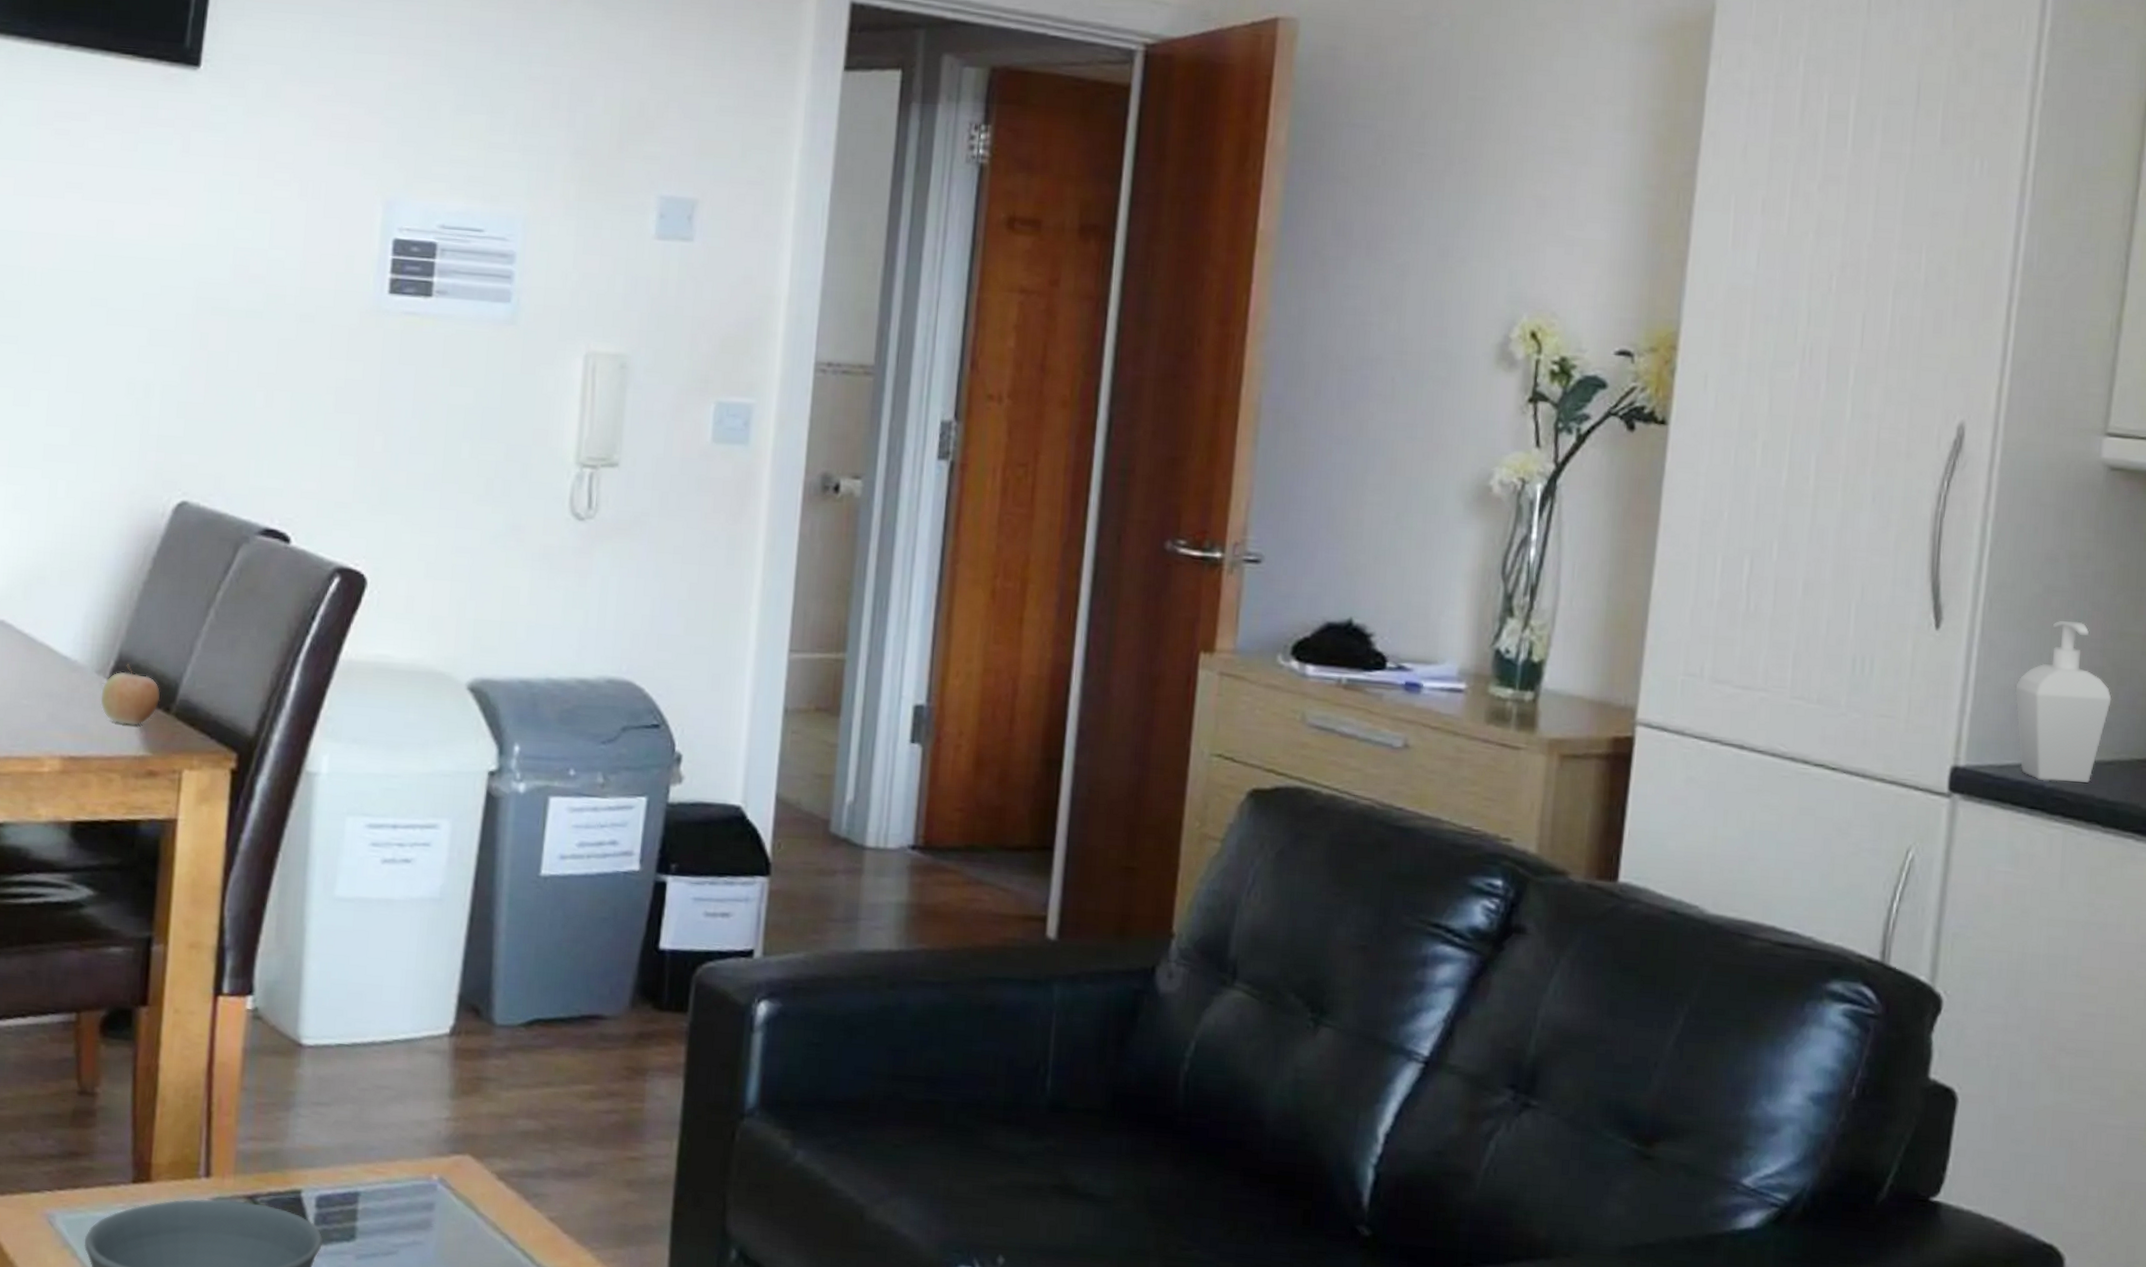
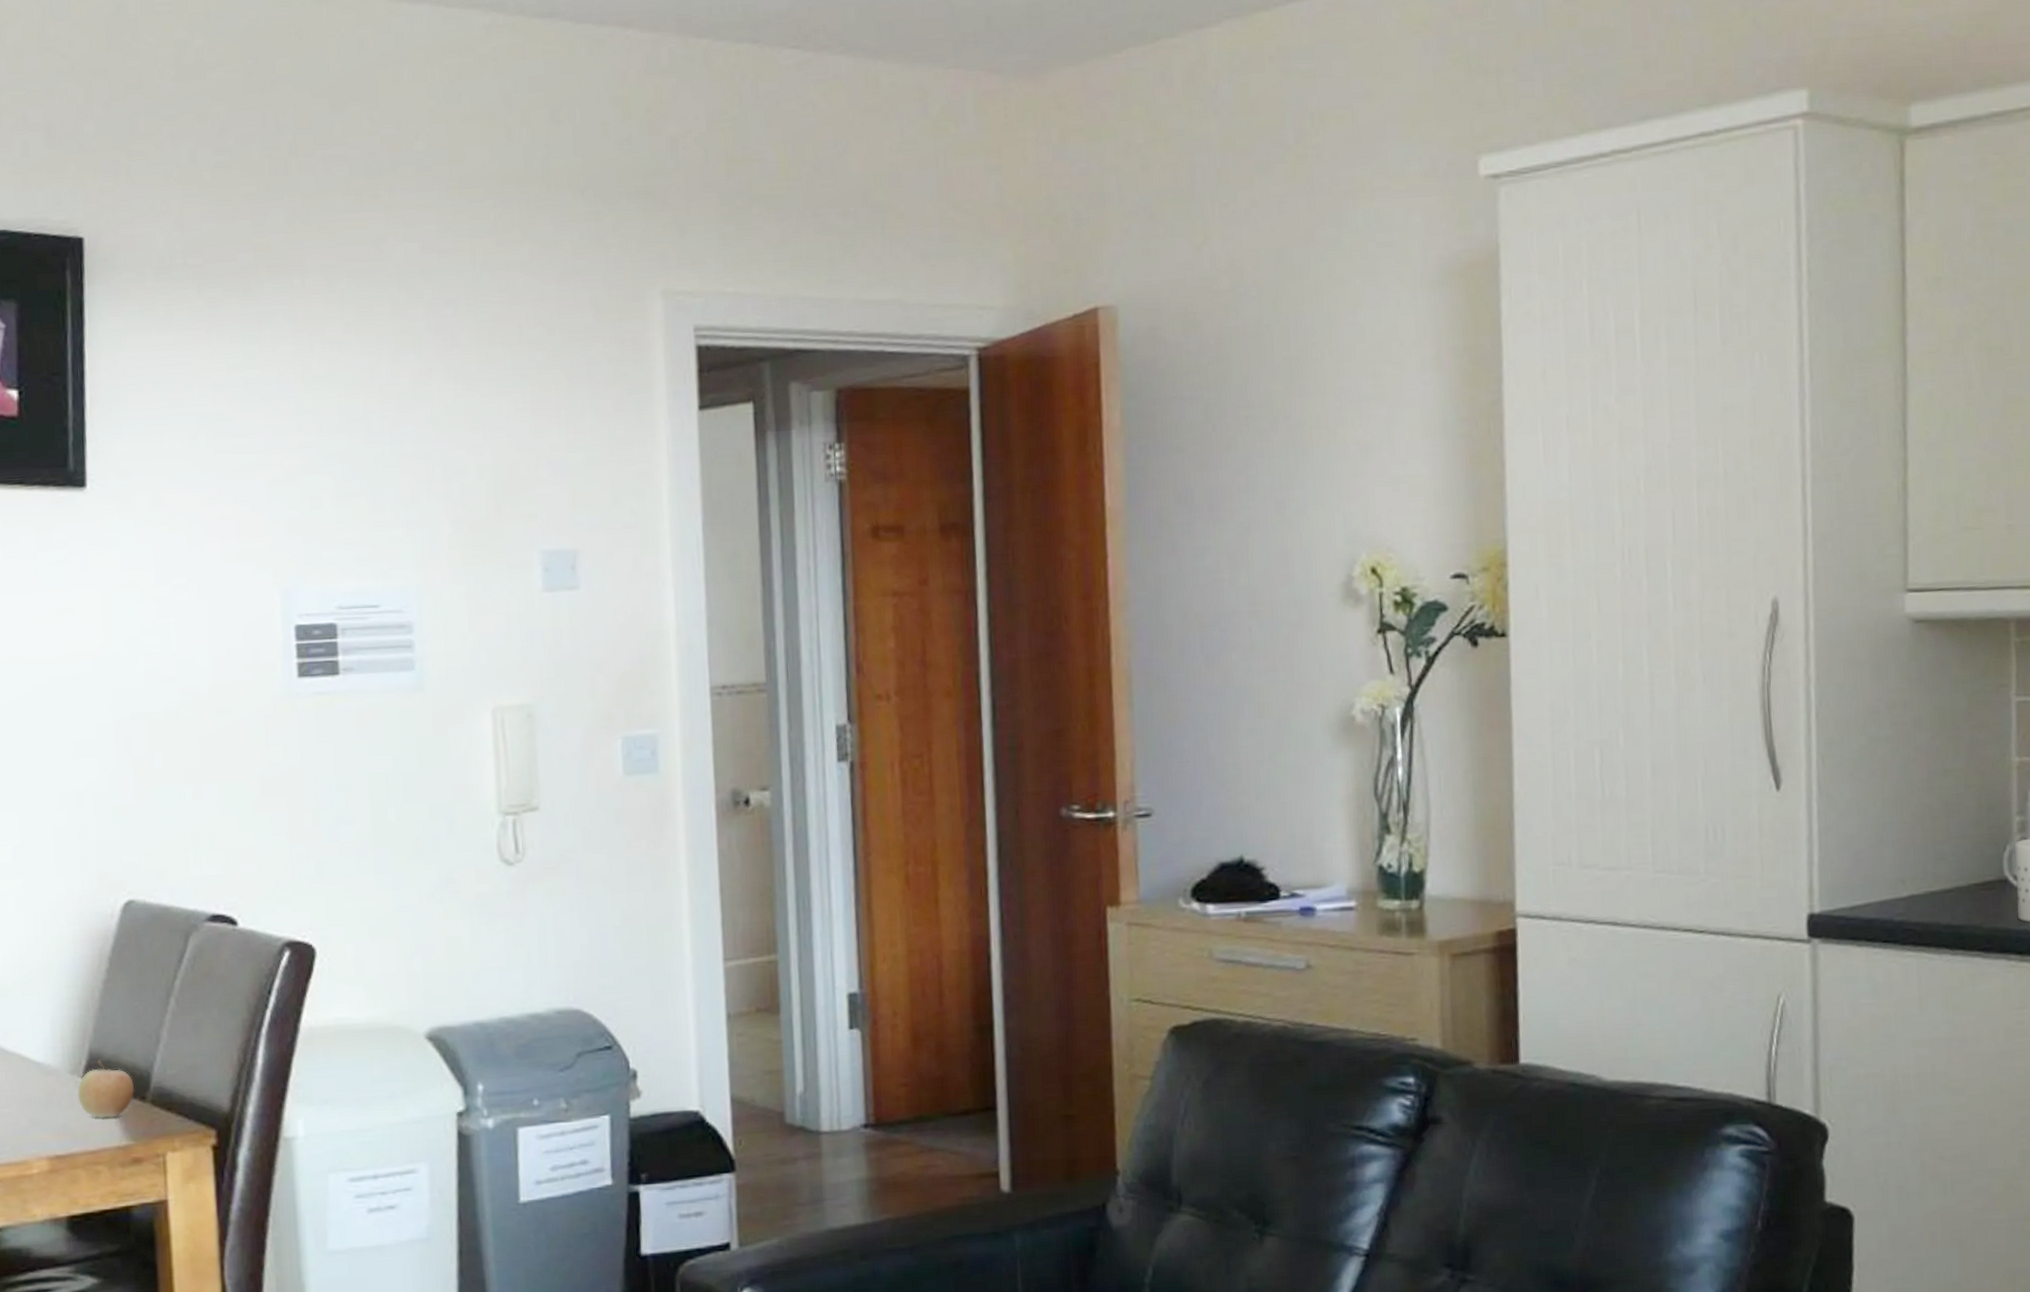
soap bottle: present [2015,620,2112,783] -> none [1856,765,1944,916]

